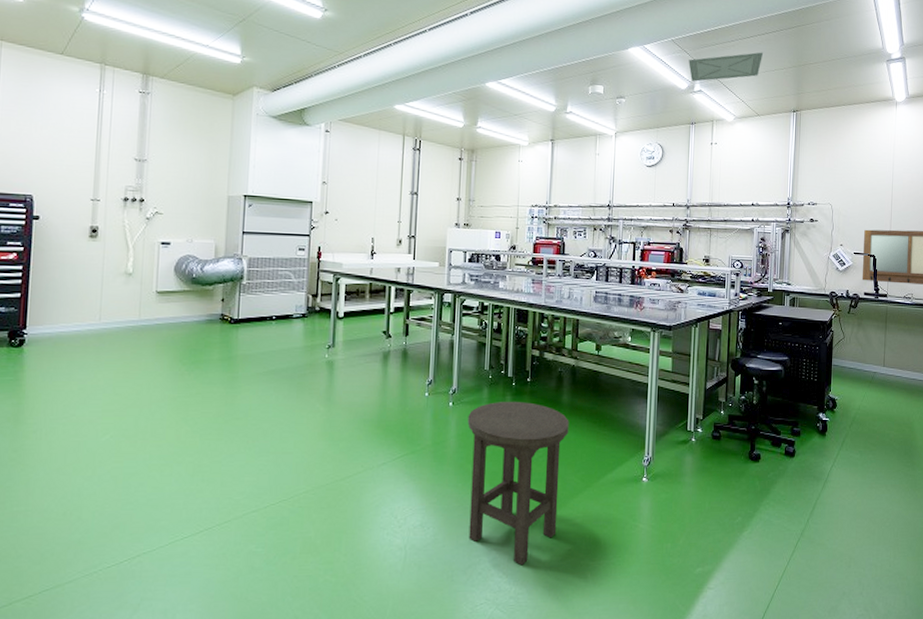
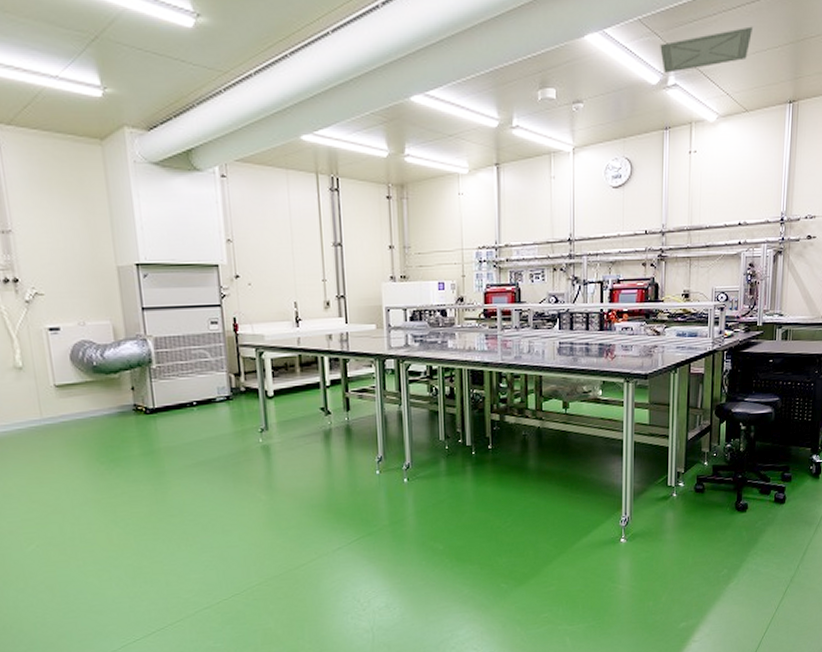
stool: present [467,401,569,566] -> none [426,470,538,637]

